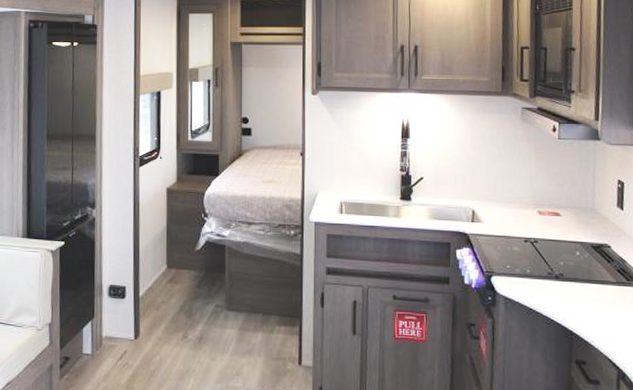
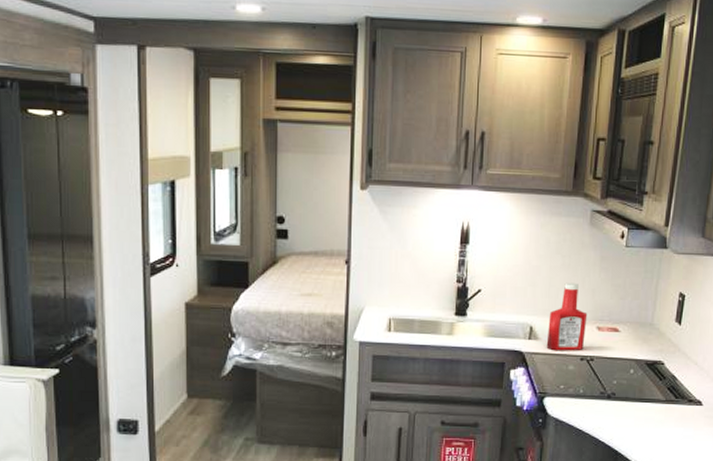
ketchup bottle: none [489,171,528,233] -> present [546,282,588,351]

